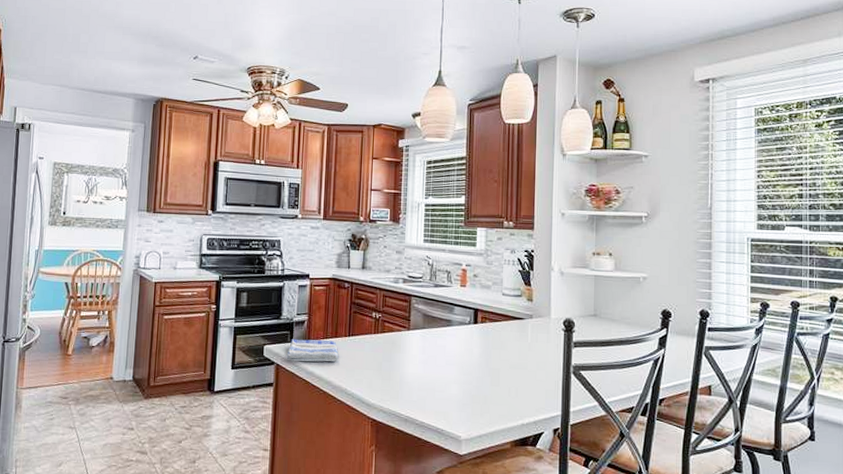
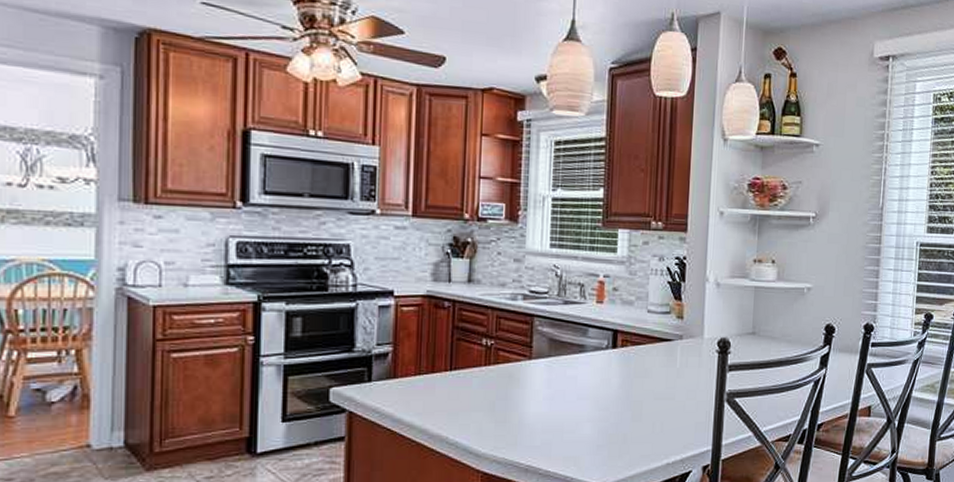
dish towel: present [285,339,339,362] -> none [361,377,437,407]

